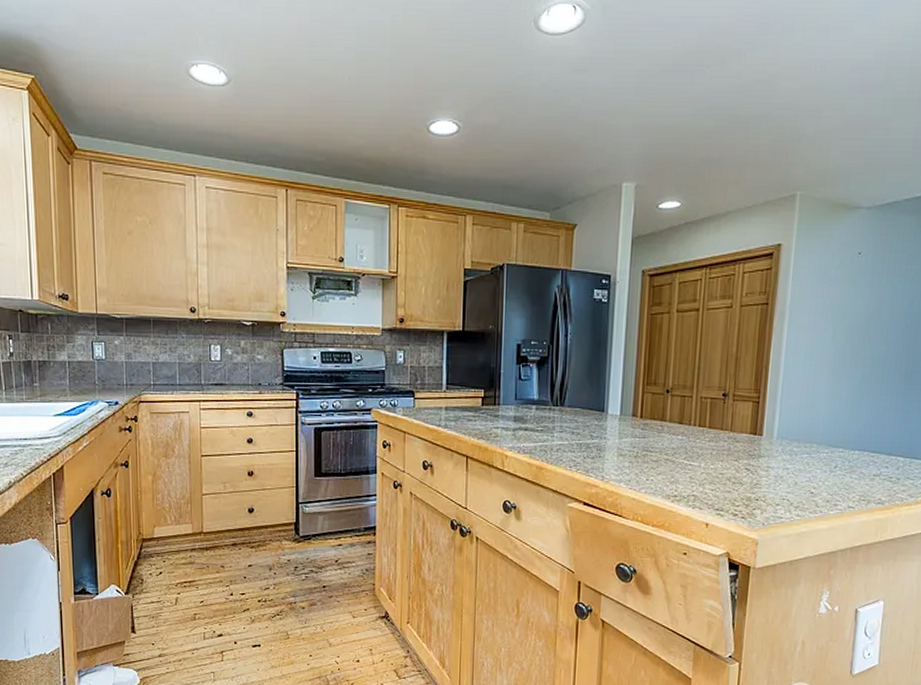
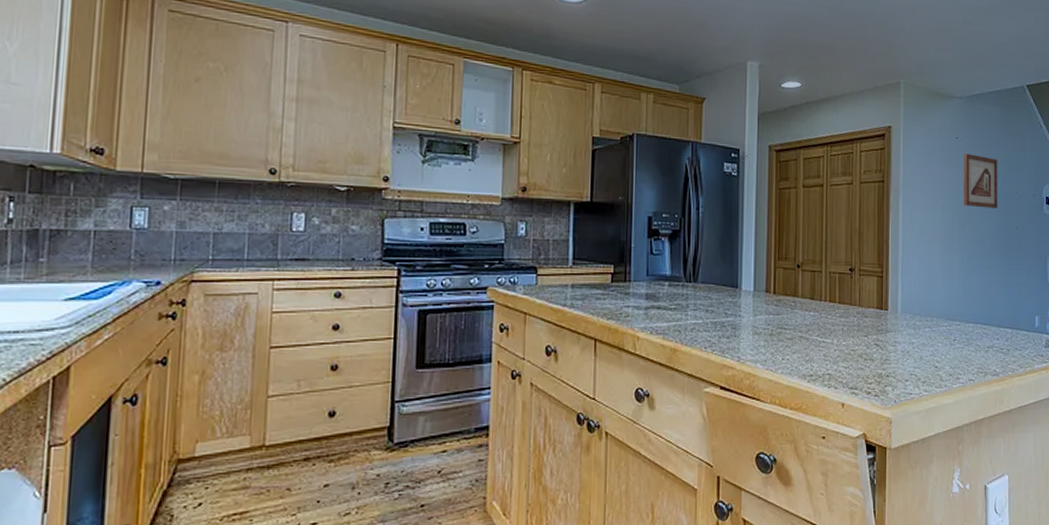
picture frame: none [860,270,908,330] -> present [963,153,998,209]

